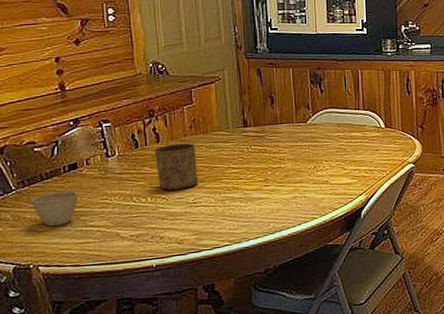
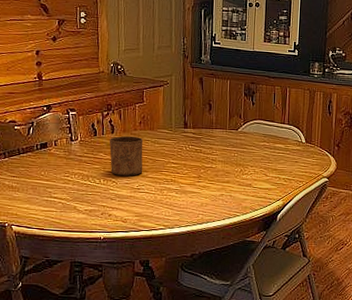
cup: present [32,190,78,226] -> none [10,165,46,194]

